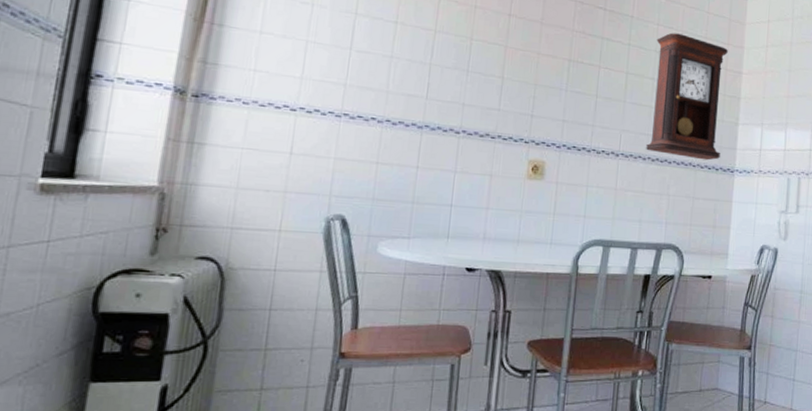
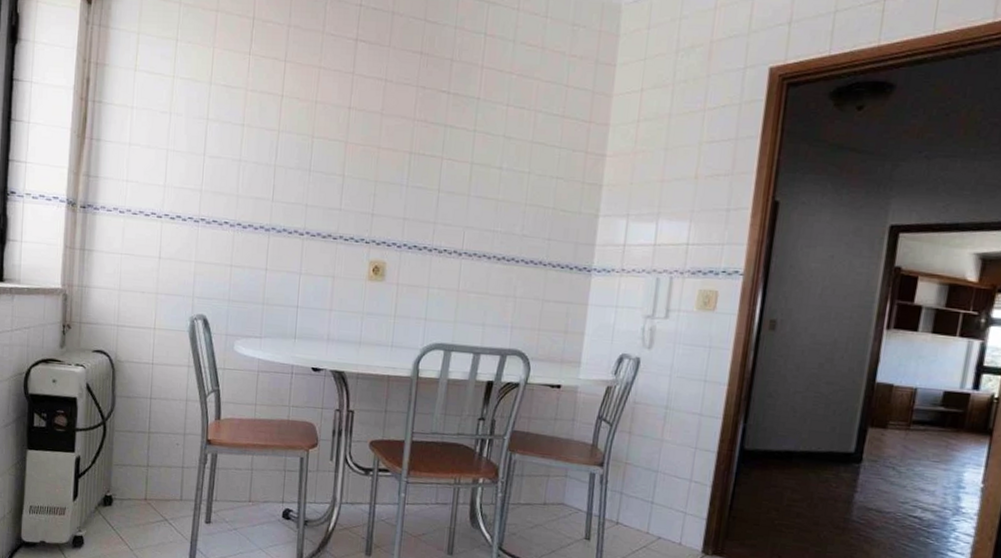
pendulum clock: present [646,32,728,161] -> none [491,113,589,259]

